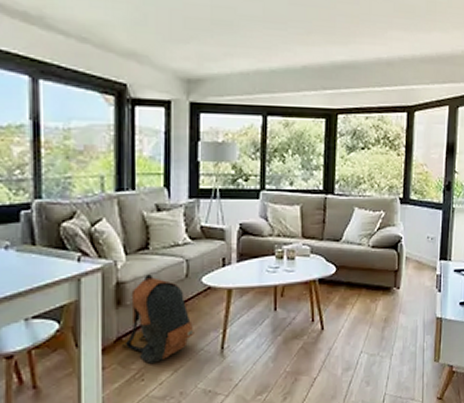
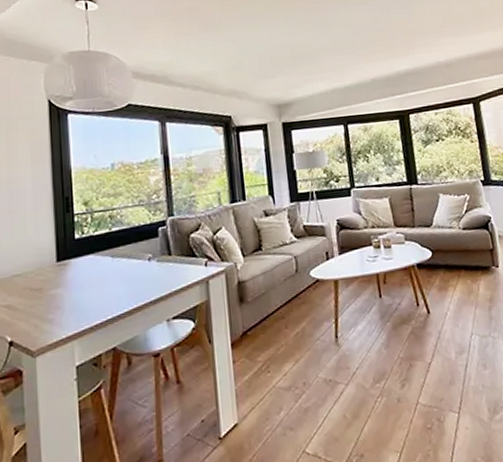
backpack: present [121,274,194,364] -> none [247,272,310,356]

